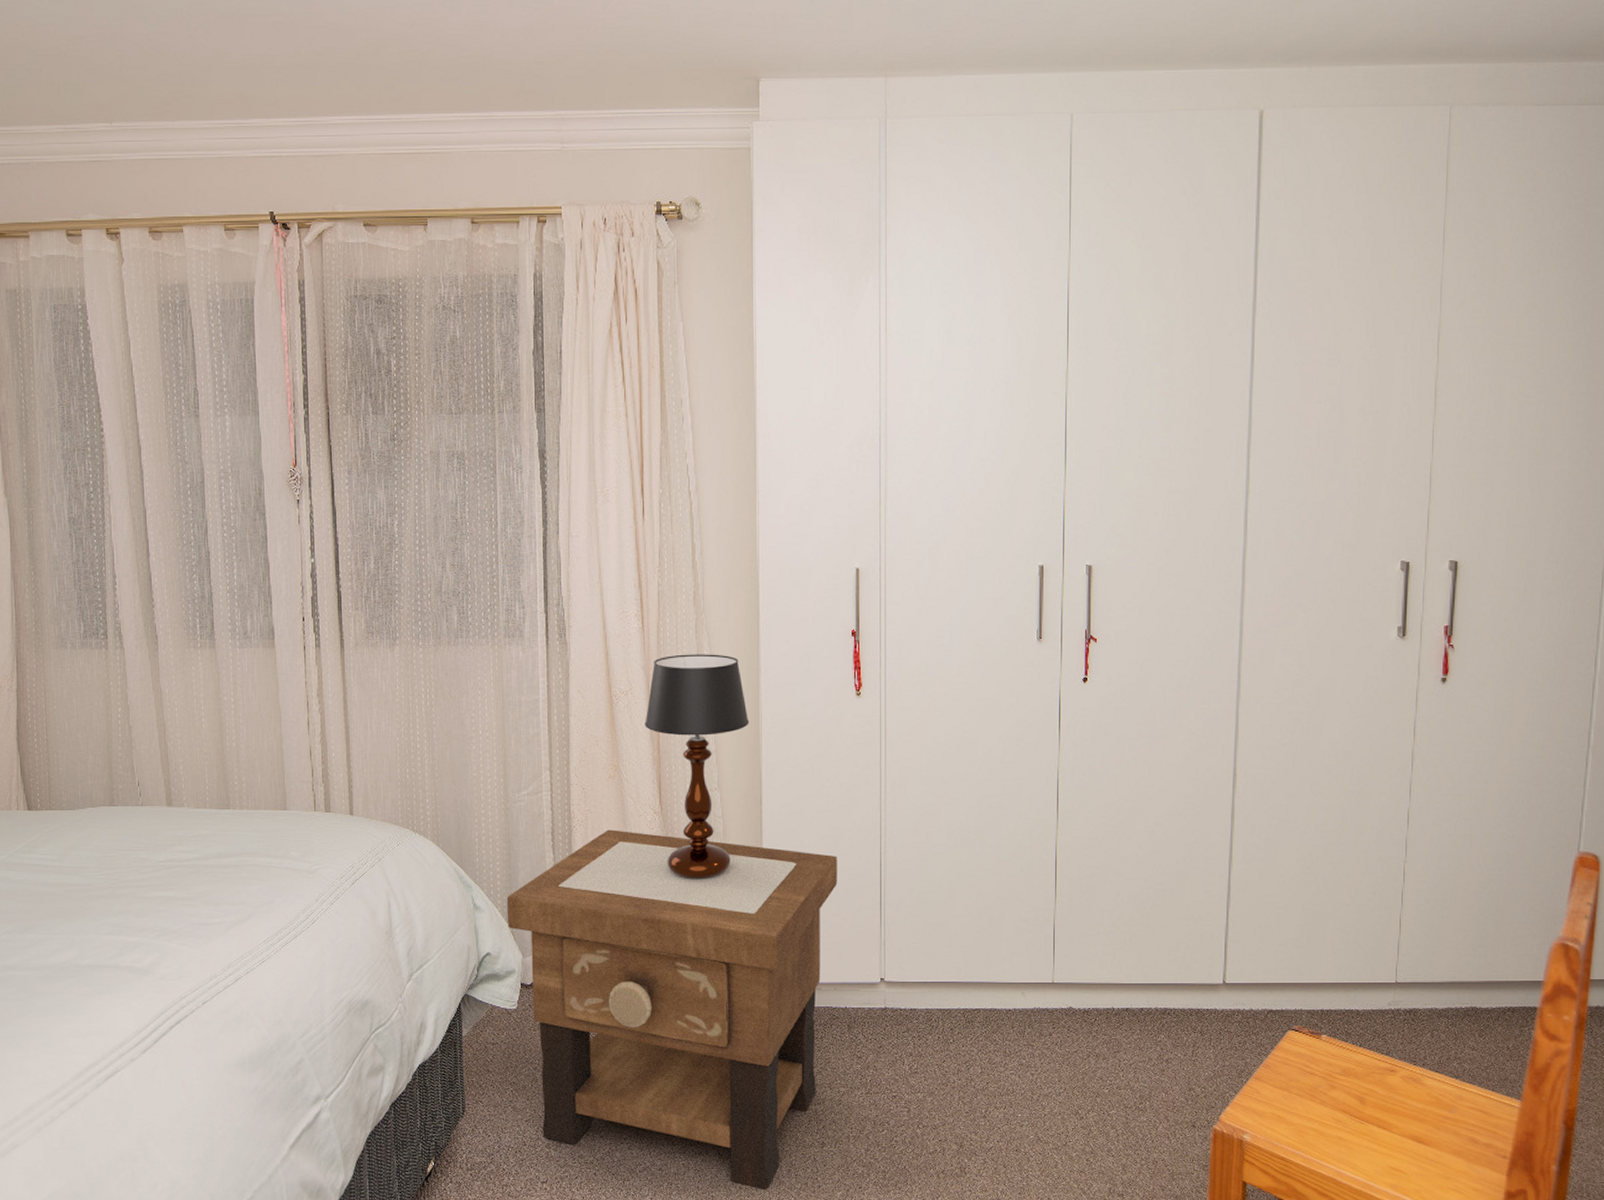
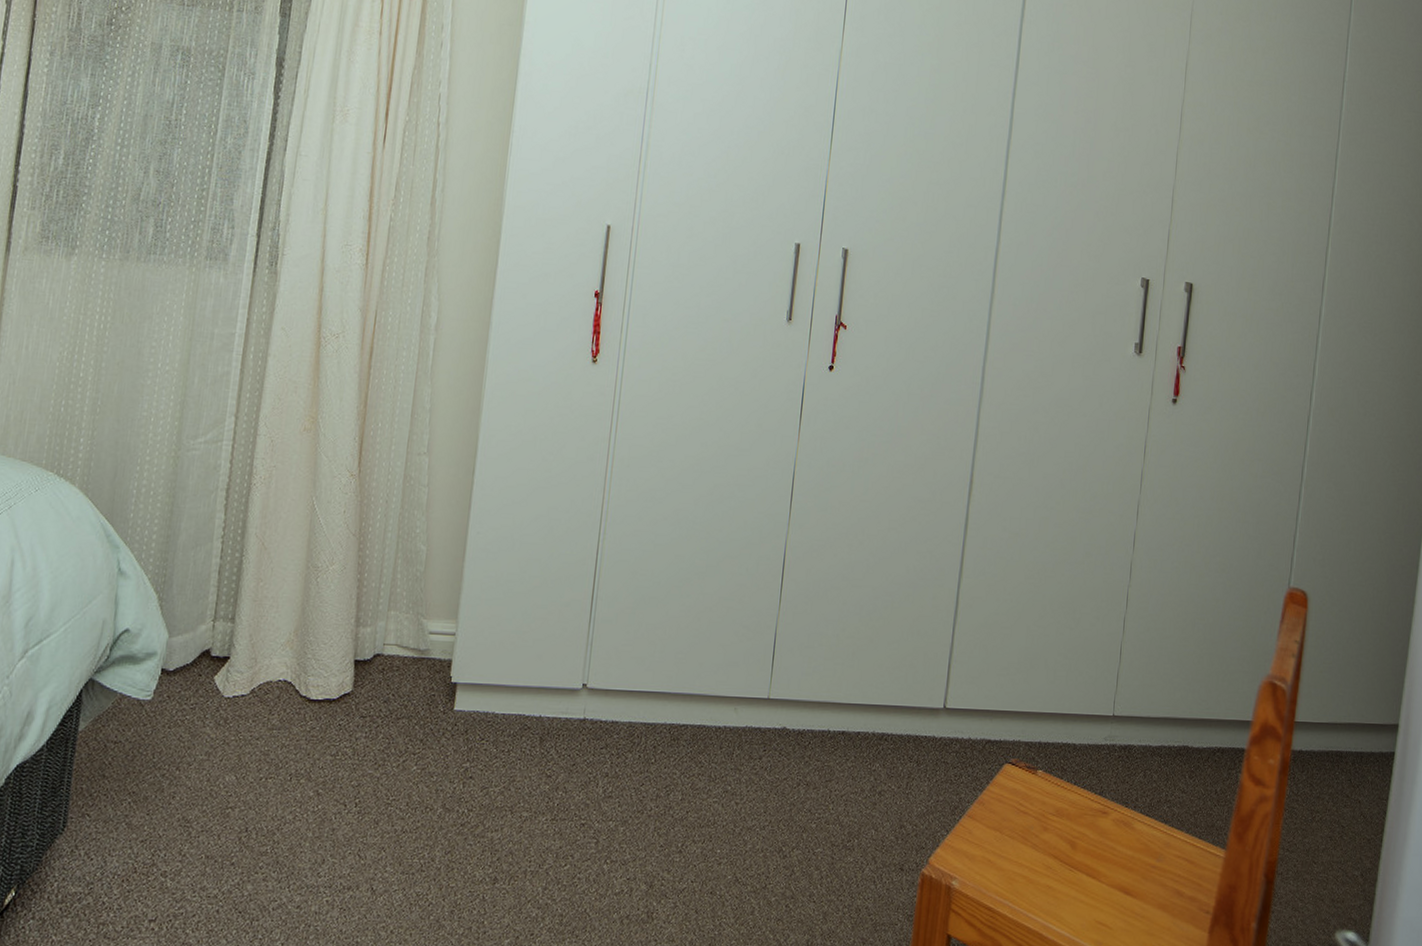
side table: present [506,829,837,1191] -> none [156,491,551,936]
table lamp: present [645,654,749,880] -> none [353,298,472,557]

